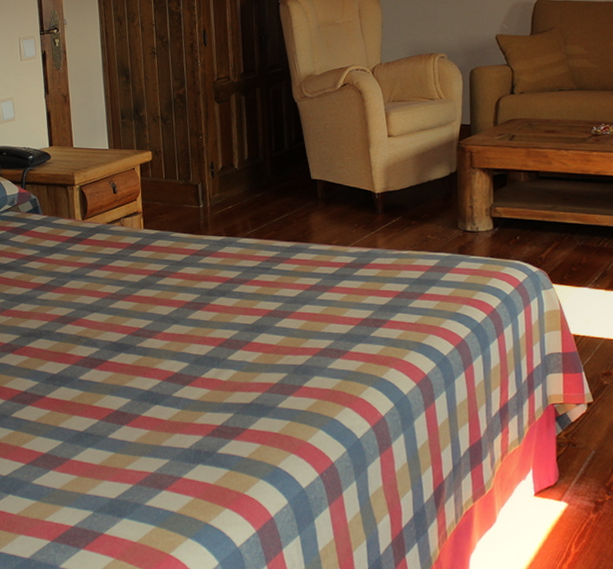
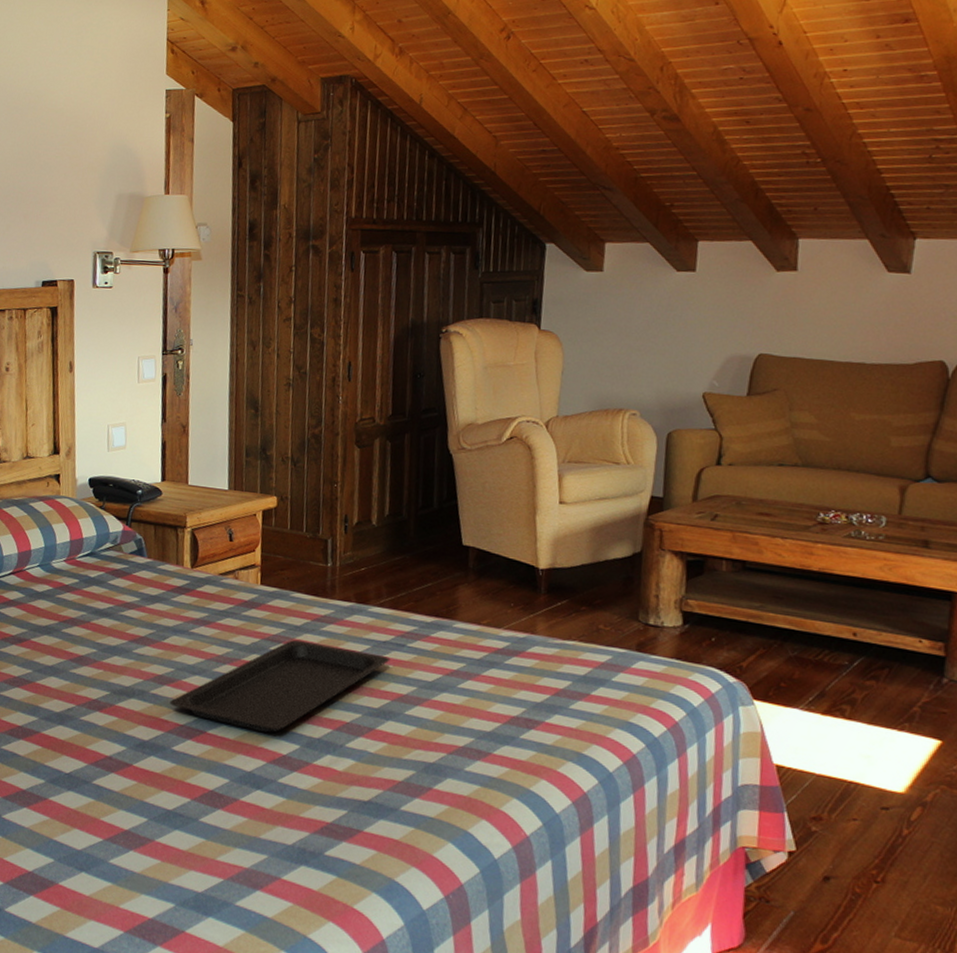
serving tray: none [73,273,259,355] -> present [169,639,391,733]

